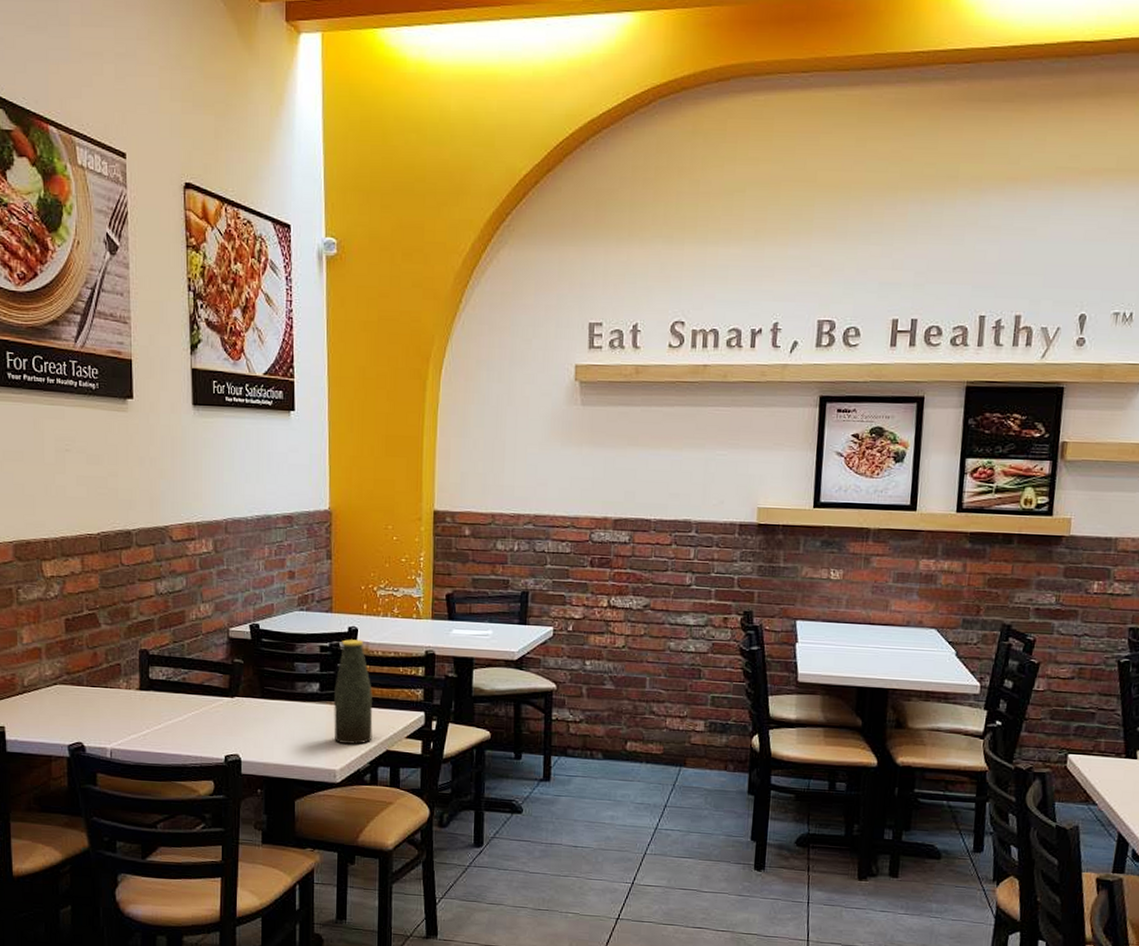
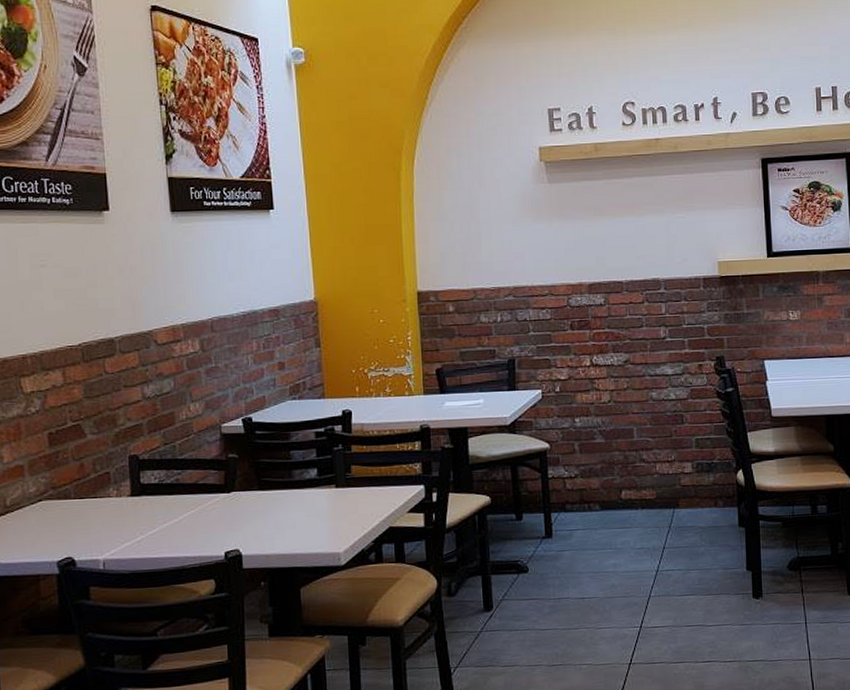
bottle: present [333,639,373,744] -> none [332,421,374,526]

